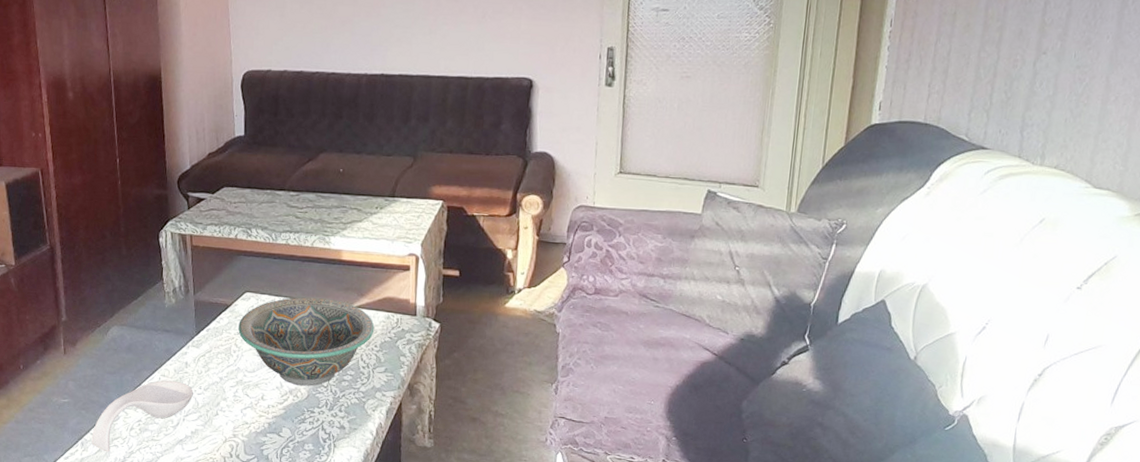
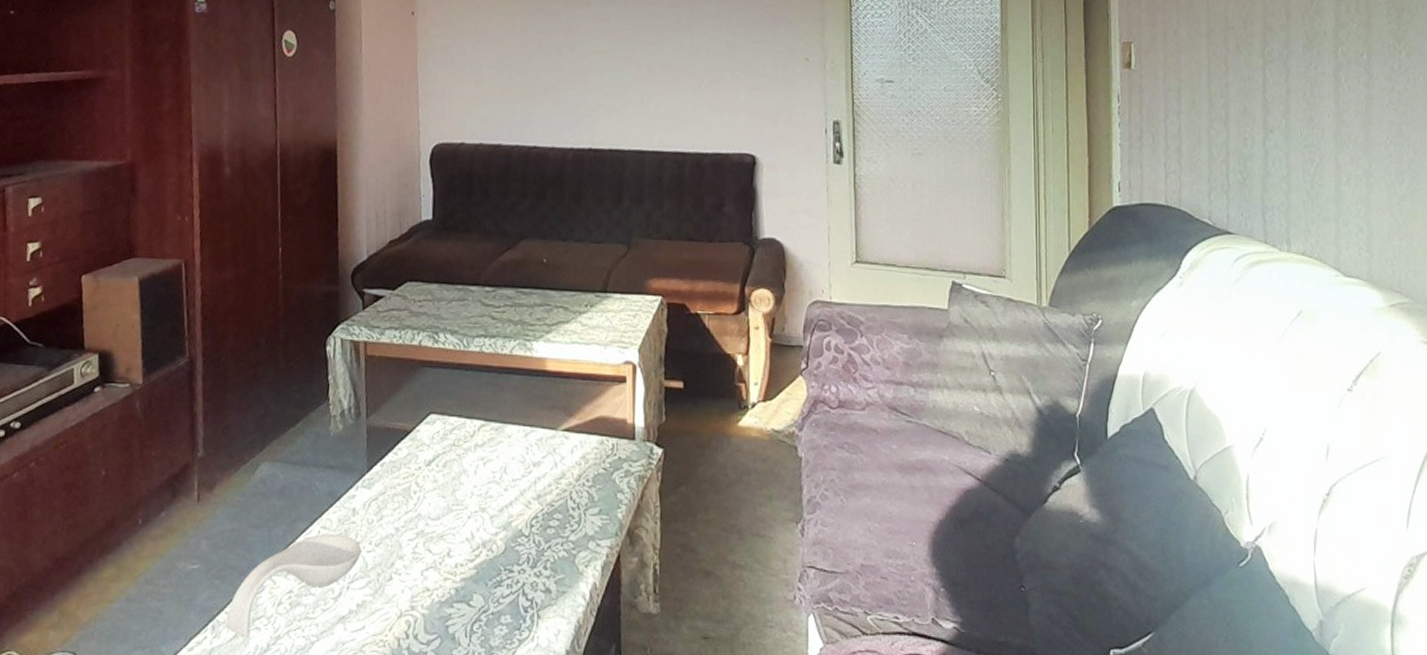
decorative bowl: present [238,297,375,386] -> none [420,418,586,536]

